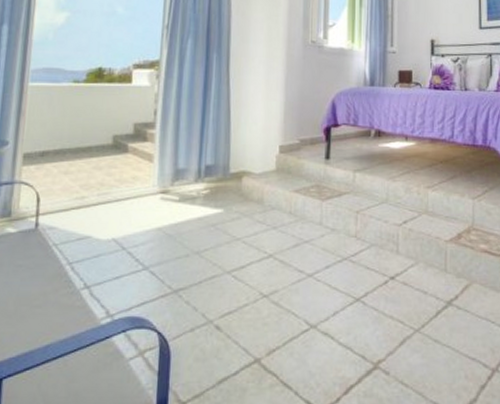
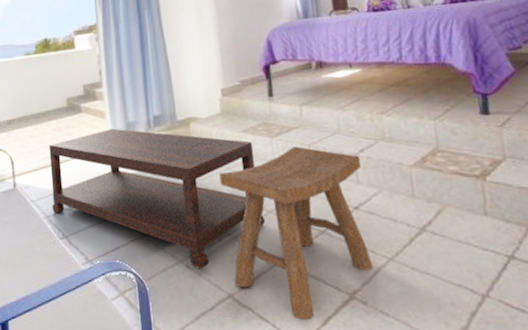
coffee table: none [76,173,304,331] -> present [49,128,266,269]
stool: none [264,211,403,389] -> present [219,146,373,321]

